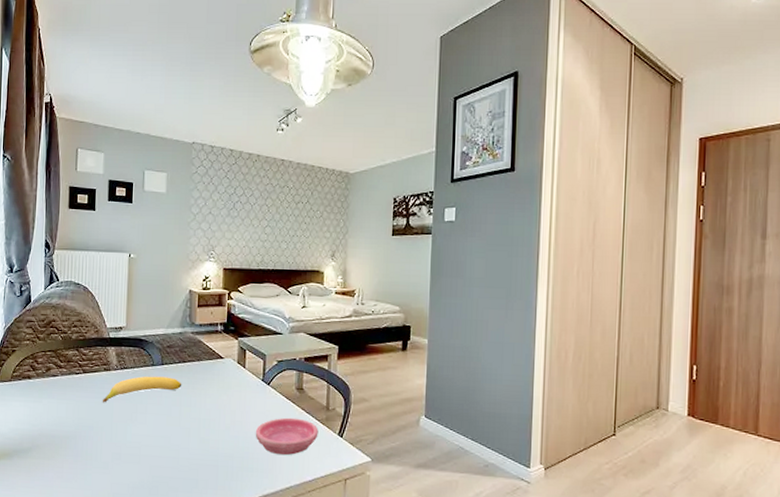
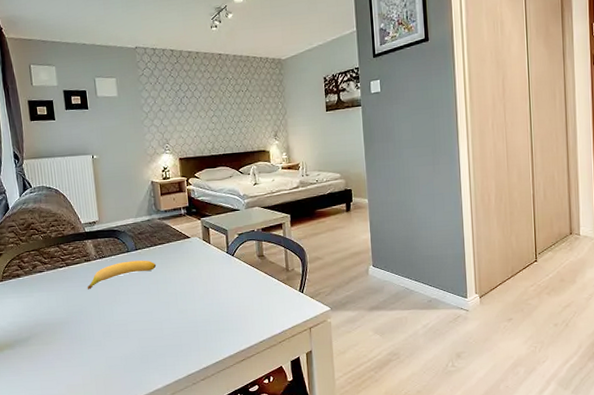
saucer: present [255,417,319,456] -> none [226,281,282,315]

